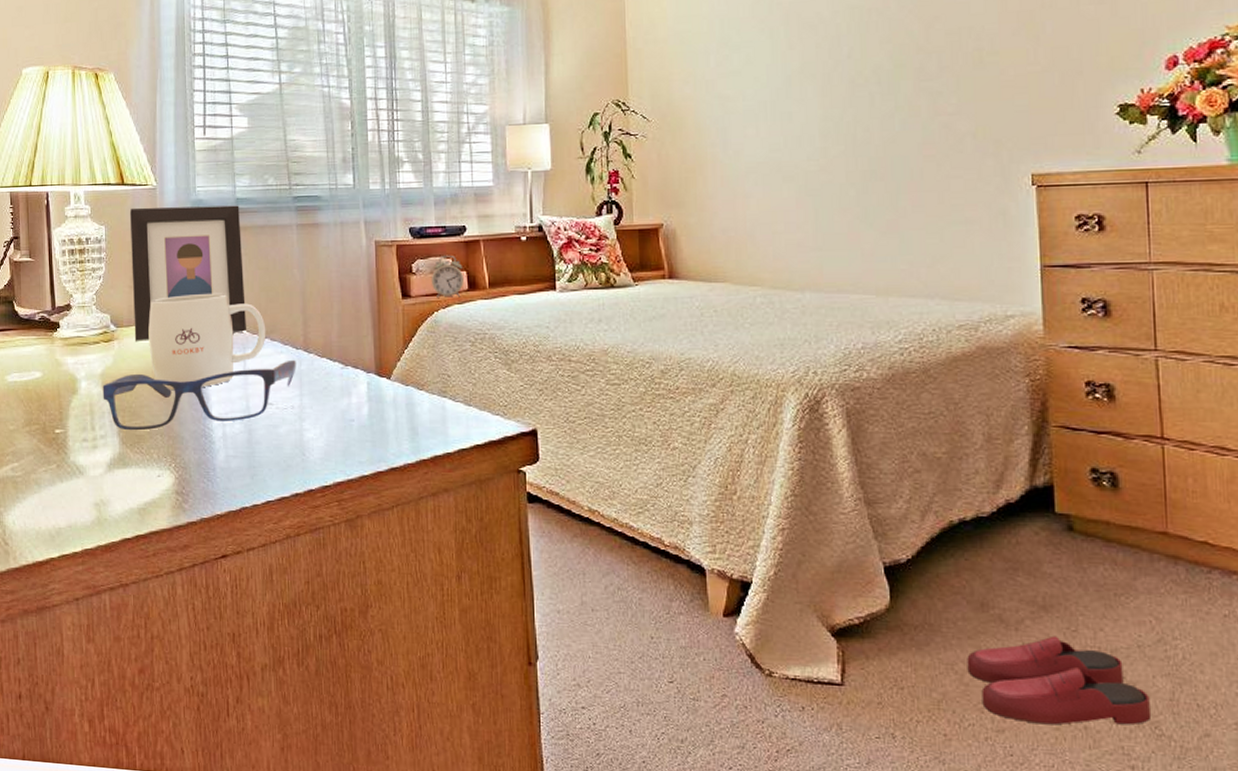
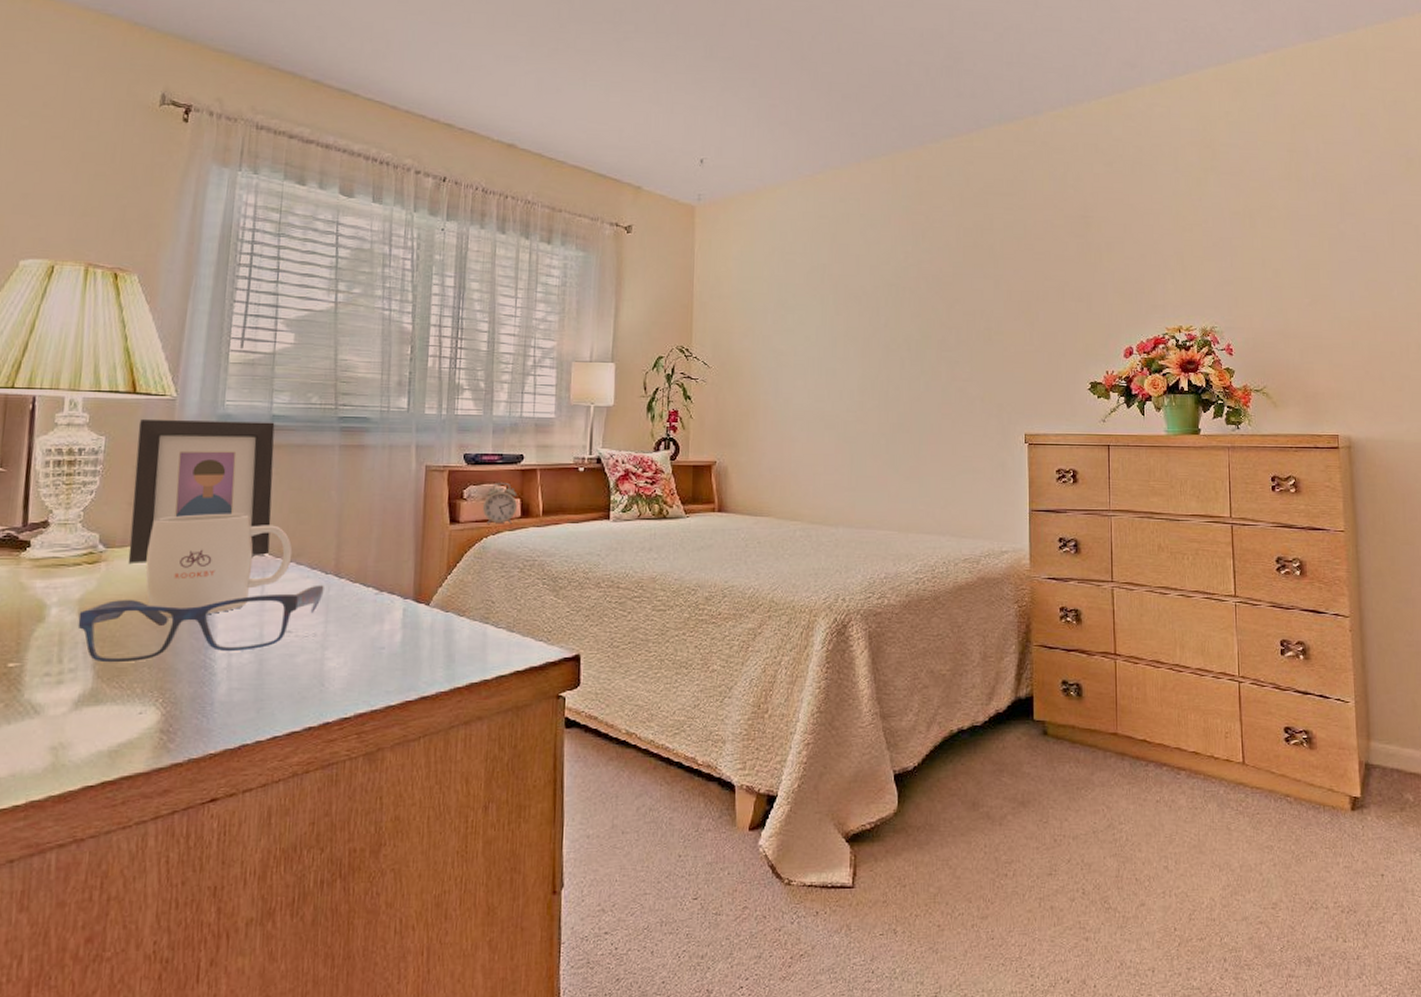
slippers: present [967,635,1150,725] -> none [959,828,1101,908]

